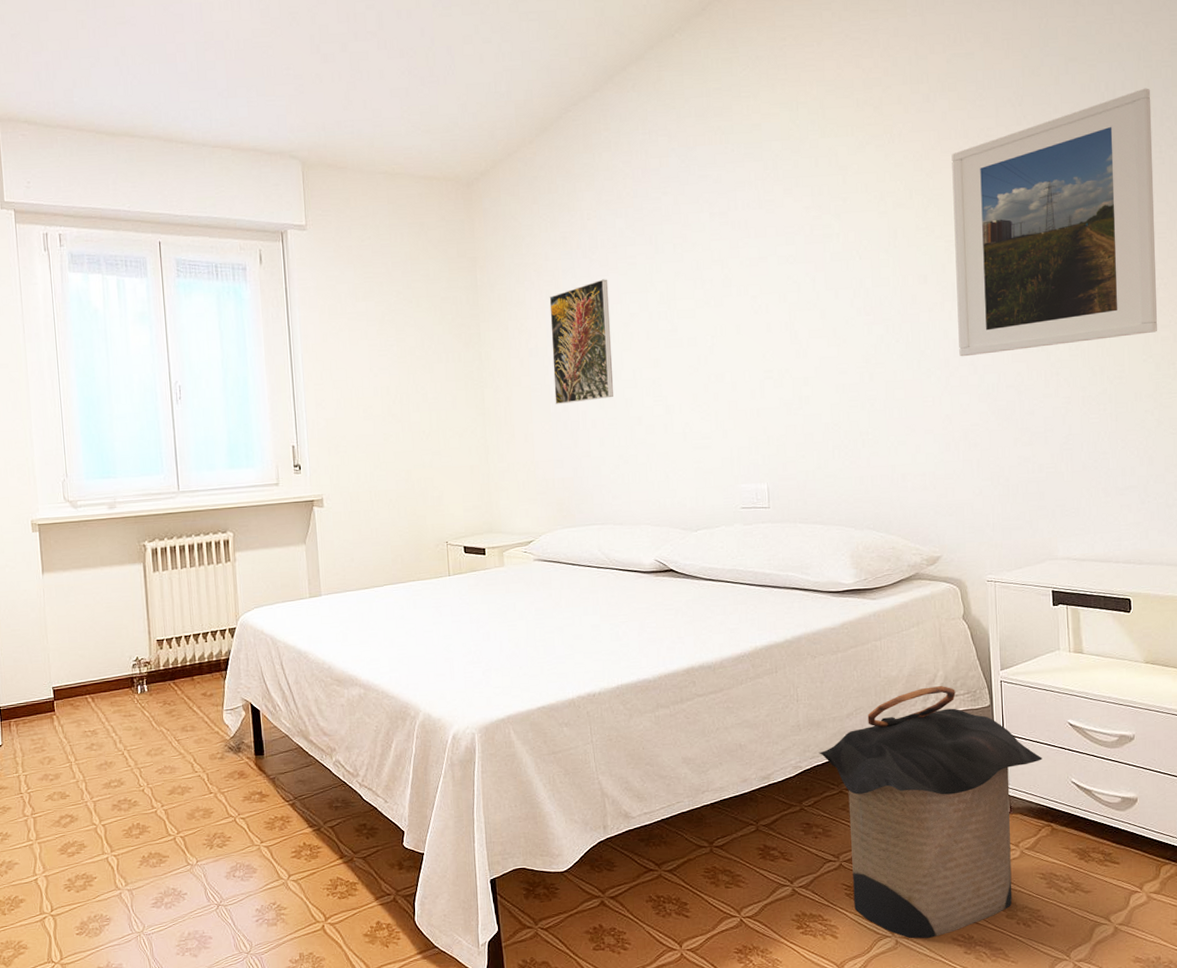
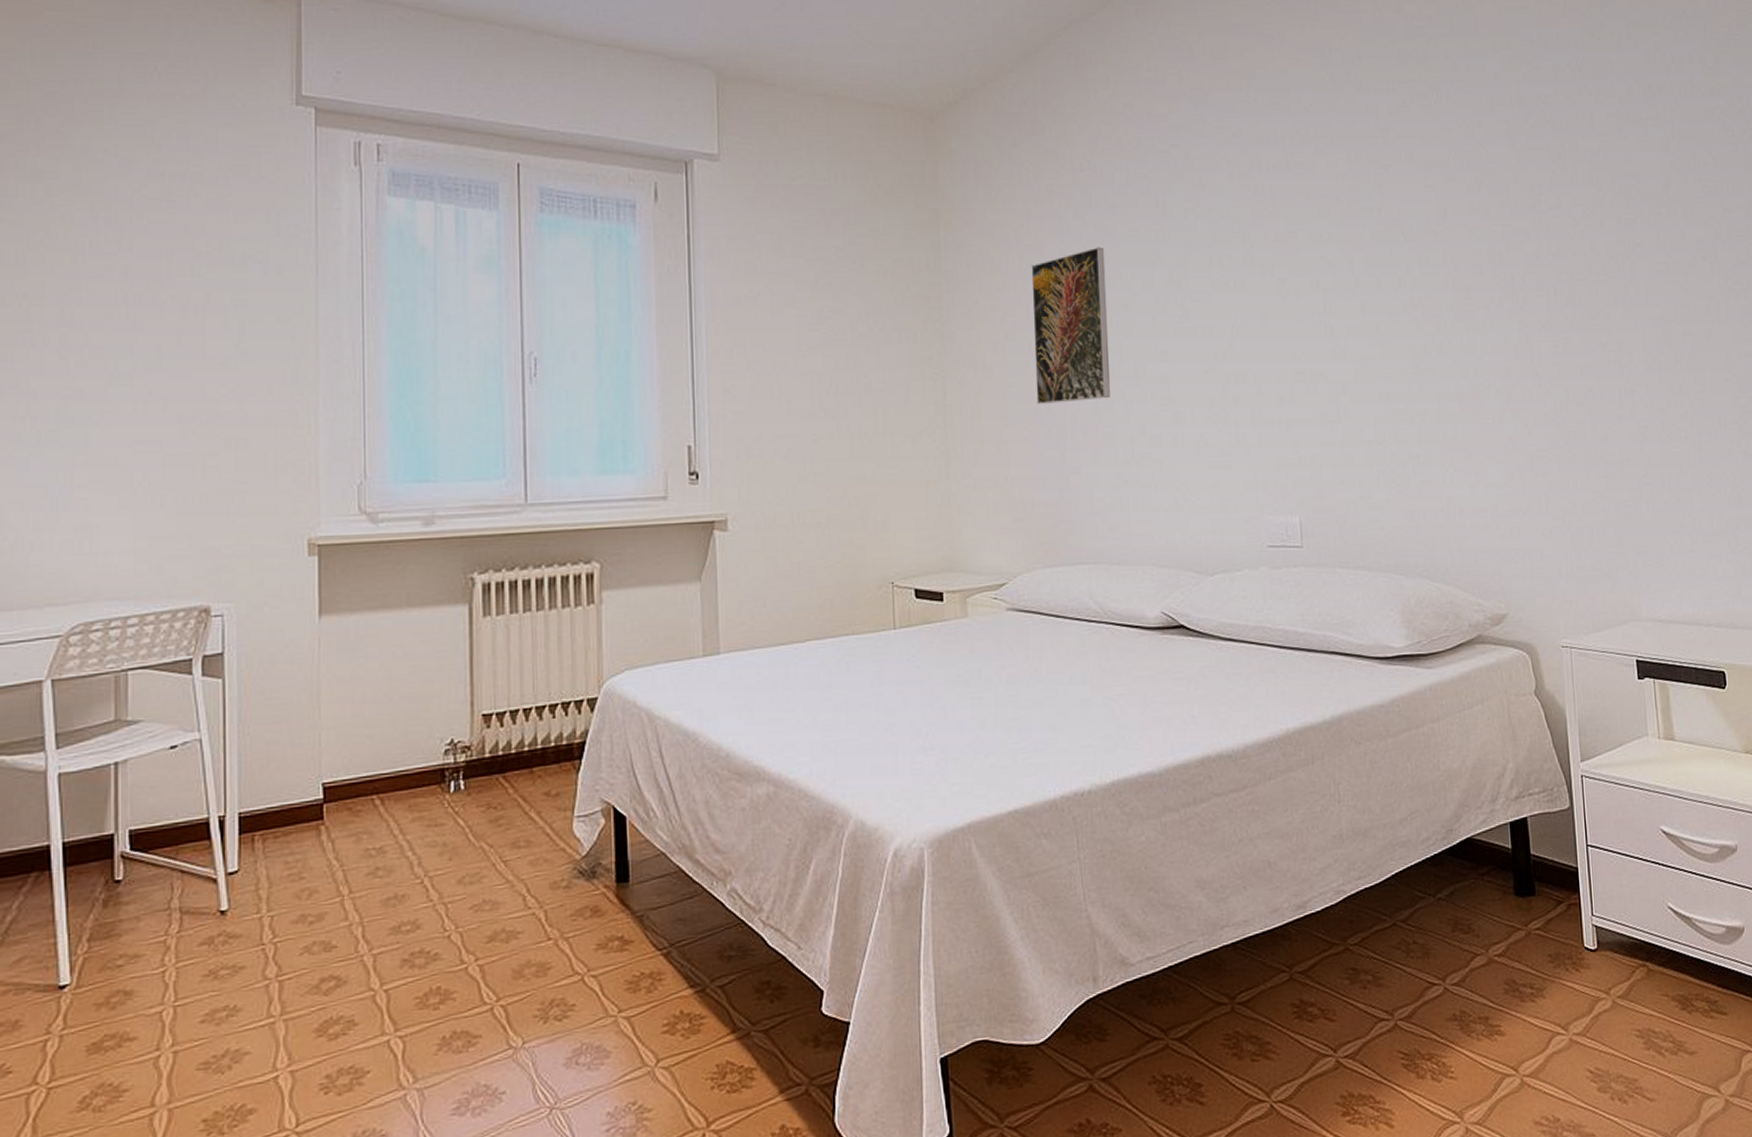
laundry hamper: present [819,686,1042,939] -> none [1366,782,1633,1125]
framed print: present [951,88,1158,357] -> none [1506,63,1740,366]

